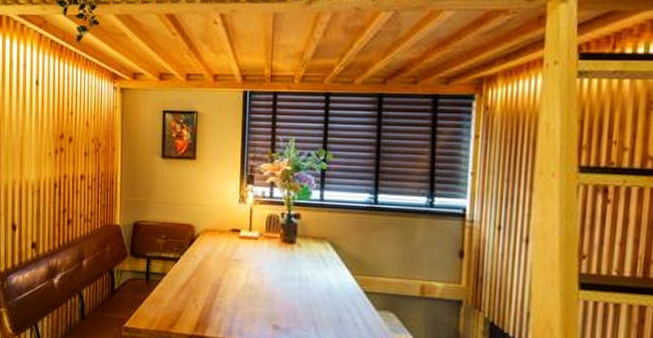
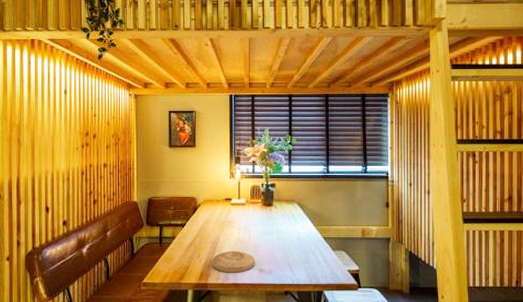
plate: none [212,298,268,327] -> present [213,251,255,273]

